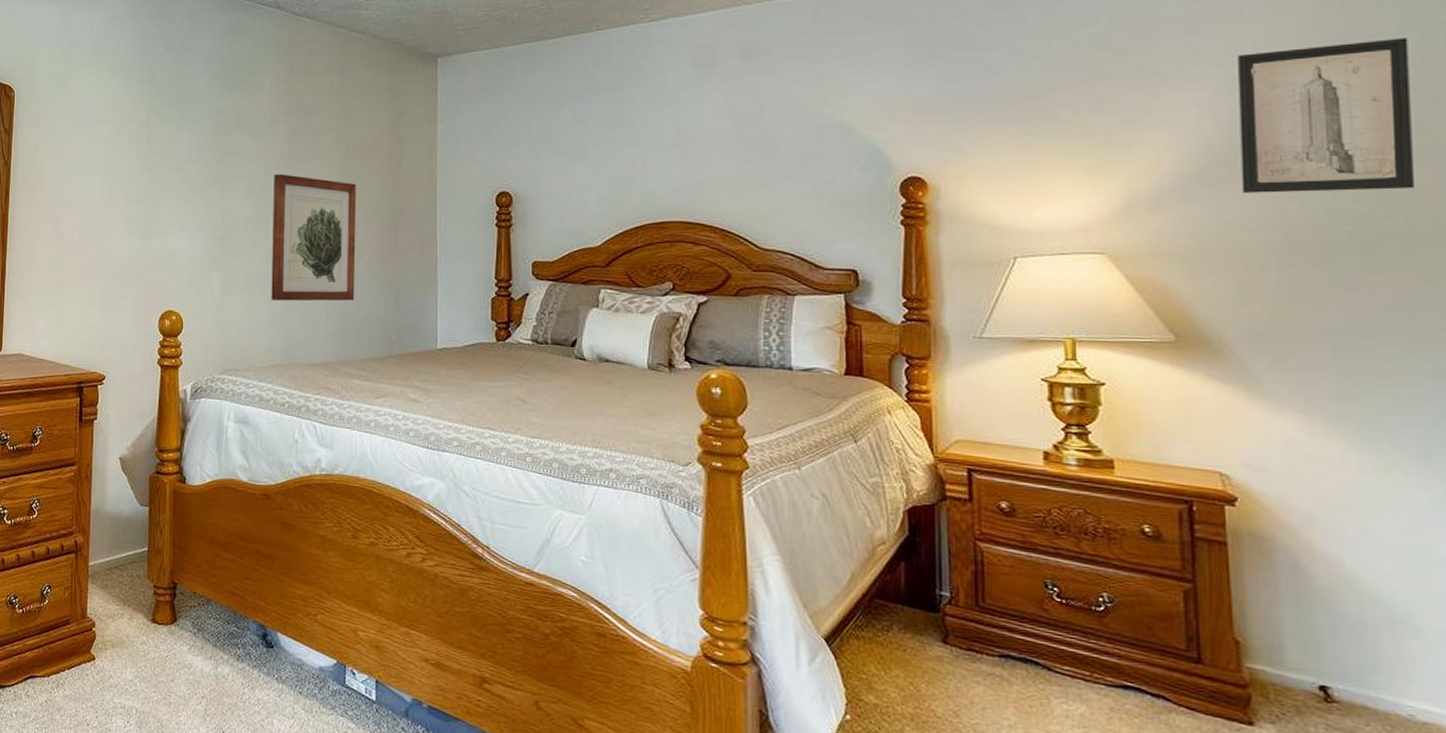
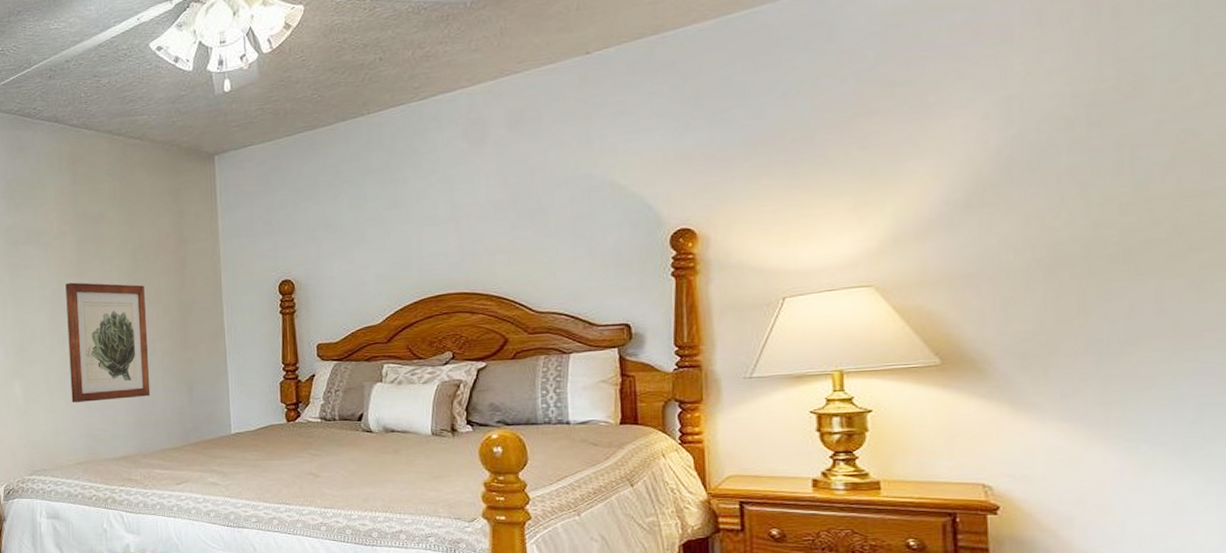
wall art: present [1238,37,1414,193] -> none [1006,43,1181,214]

